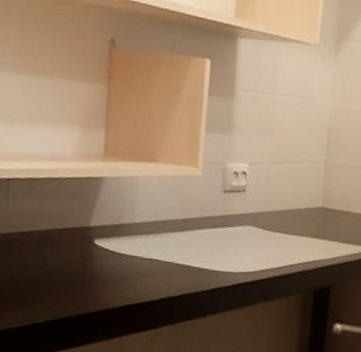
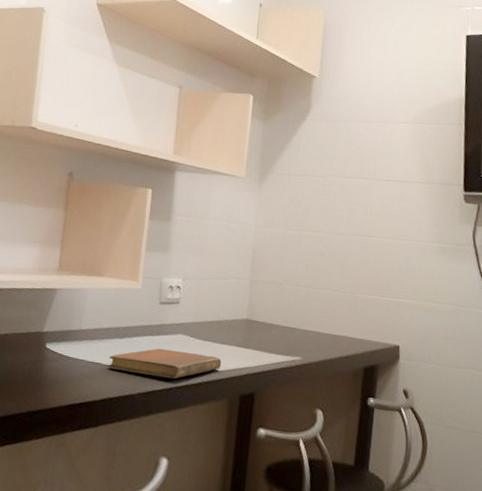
notebook: none [167,241,294,274] -> present [108,348,222,379]

